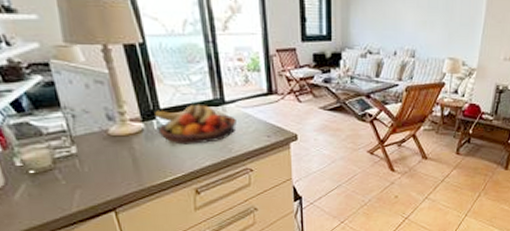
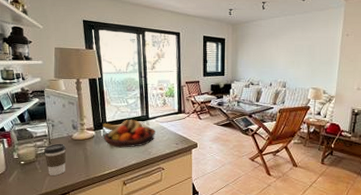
coffee cup: none [65,142,105,187] -> present [44,143,66,176]

